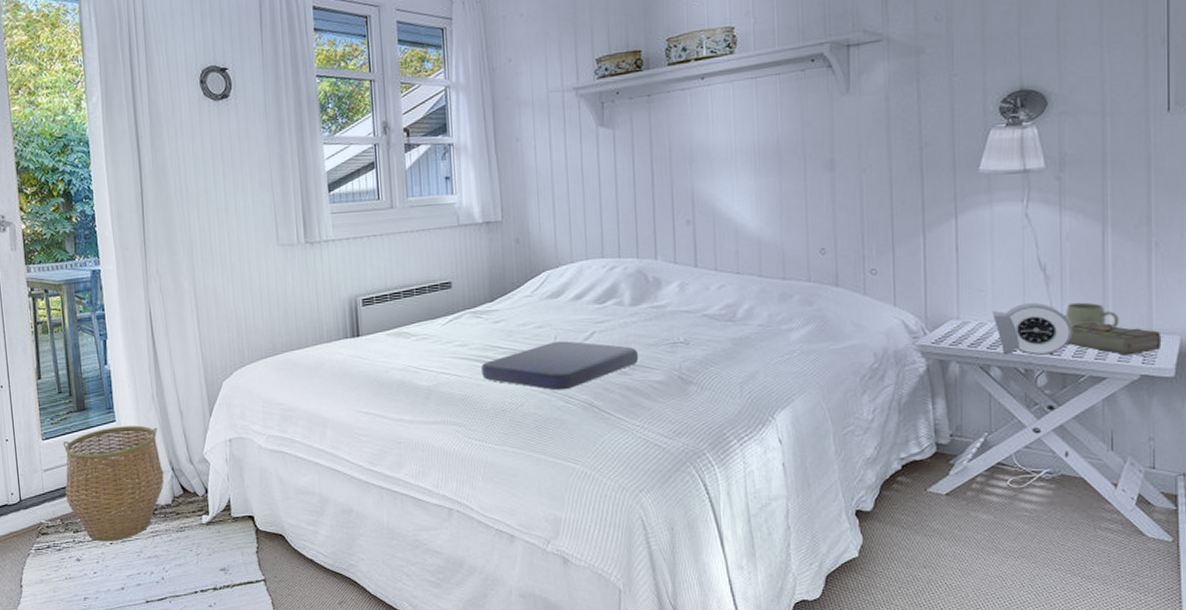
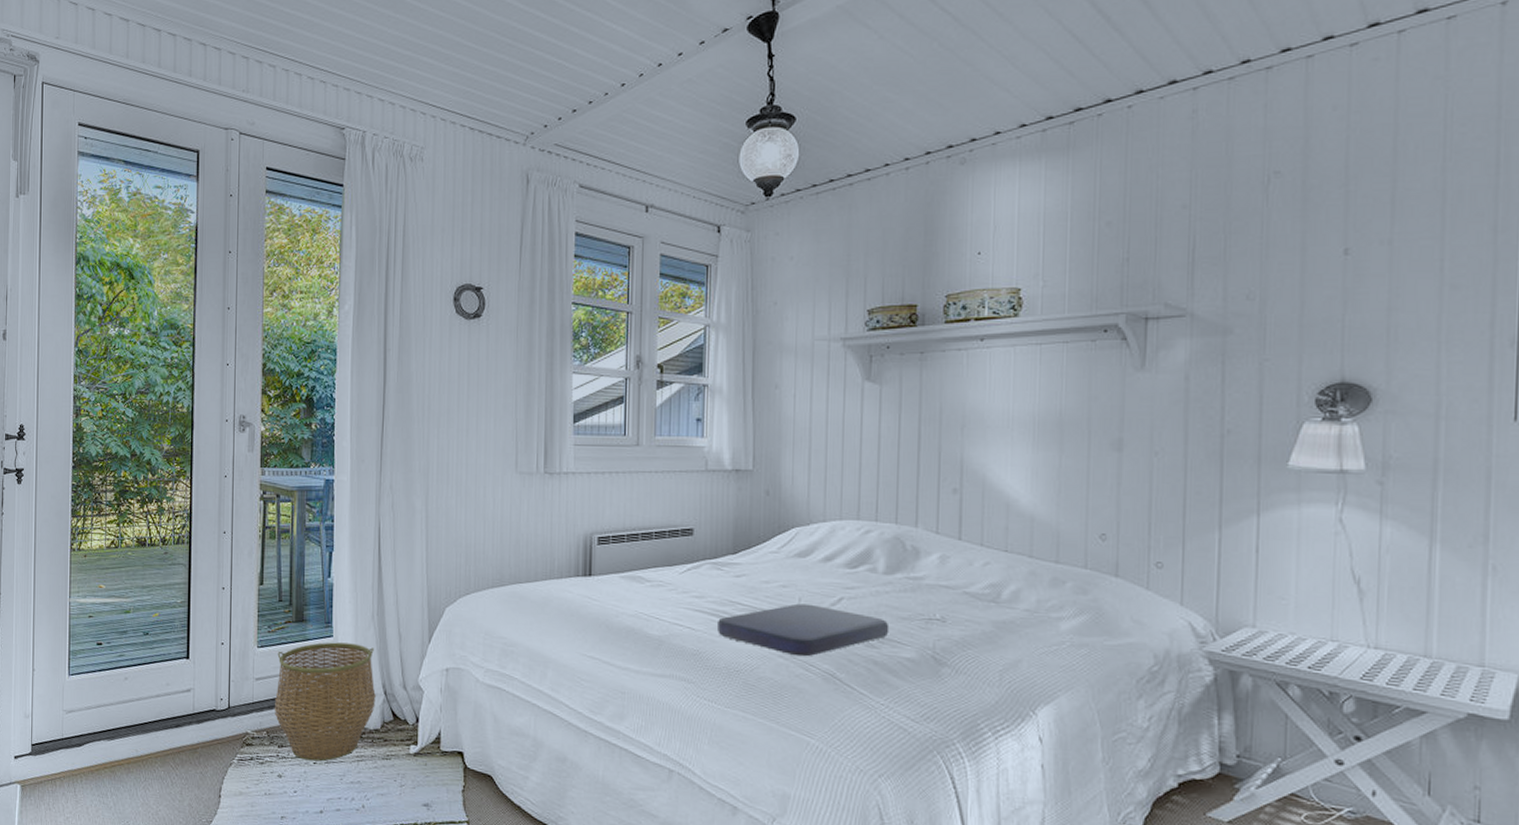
alarm clock: present [992,303,1073,356] -> none [1294,618,1389,679]
mug: present [1066,302,1120,328] -> none [1382,623,1445,657]
diary: present [1067,321,1162,358] -> none [1381,646,1495,694]

